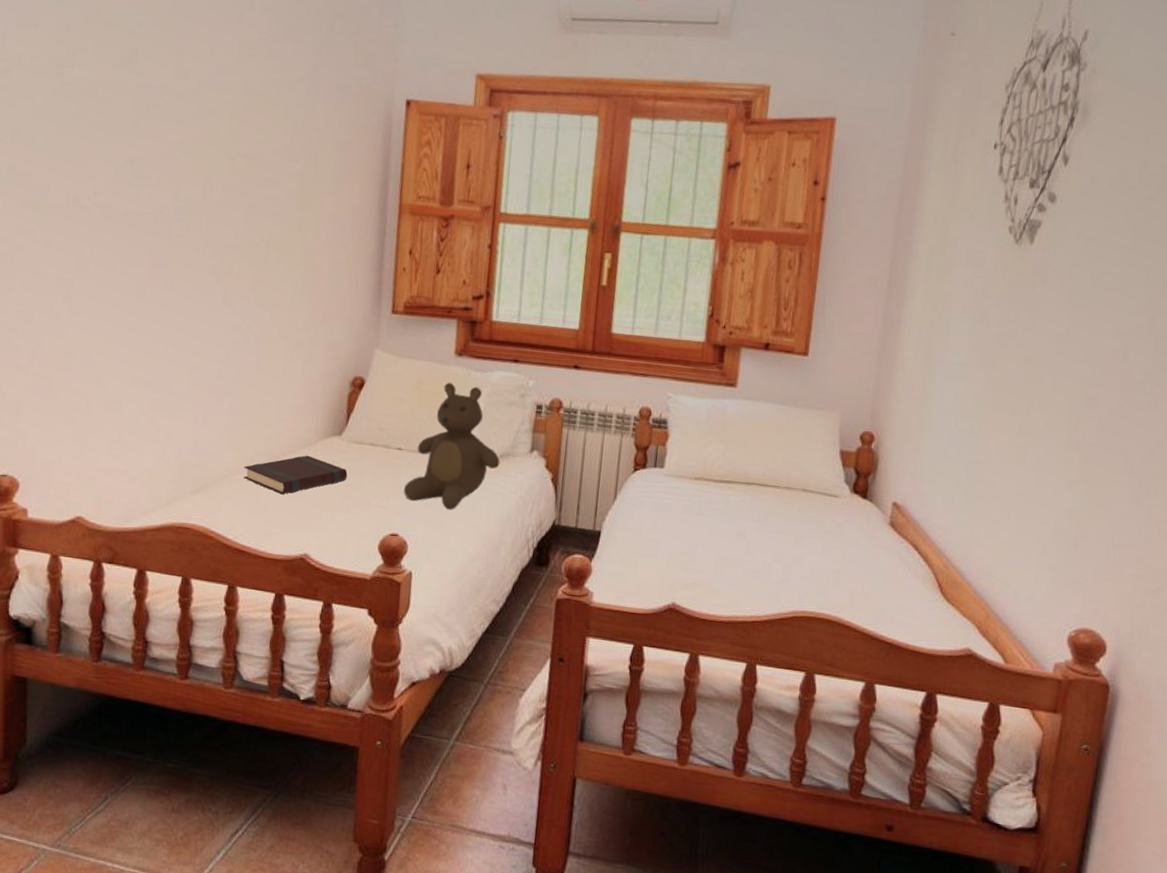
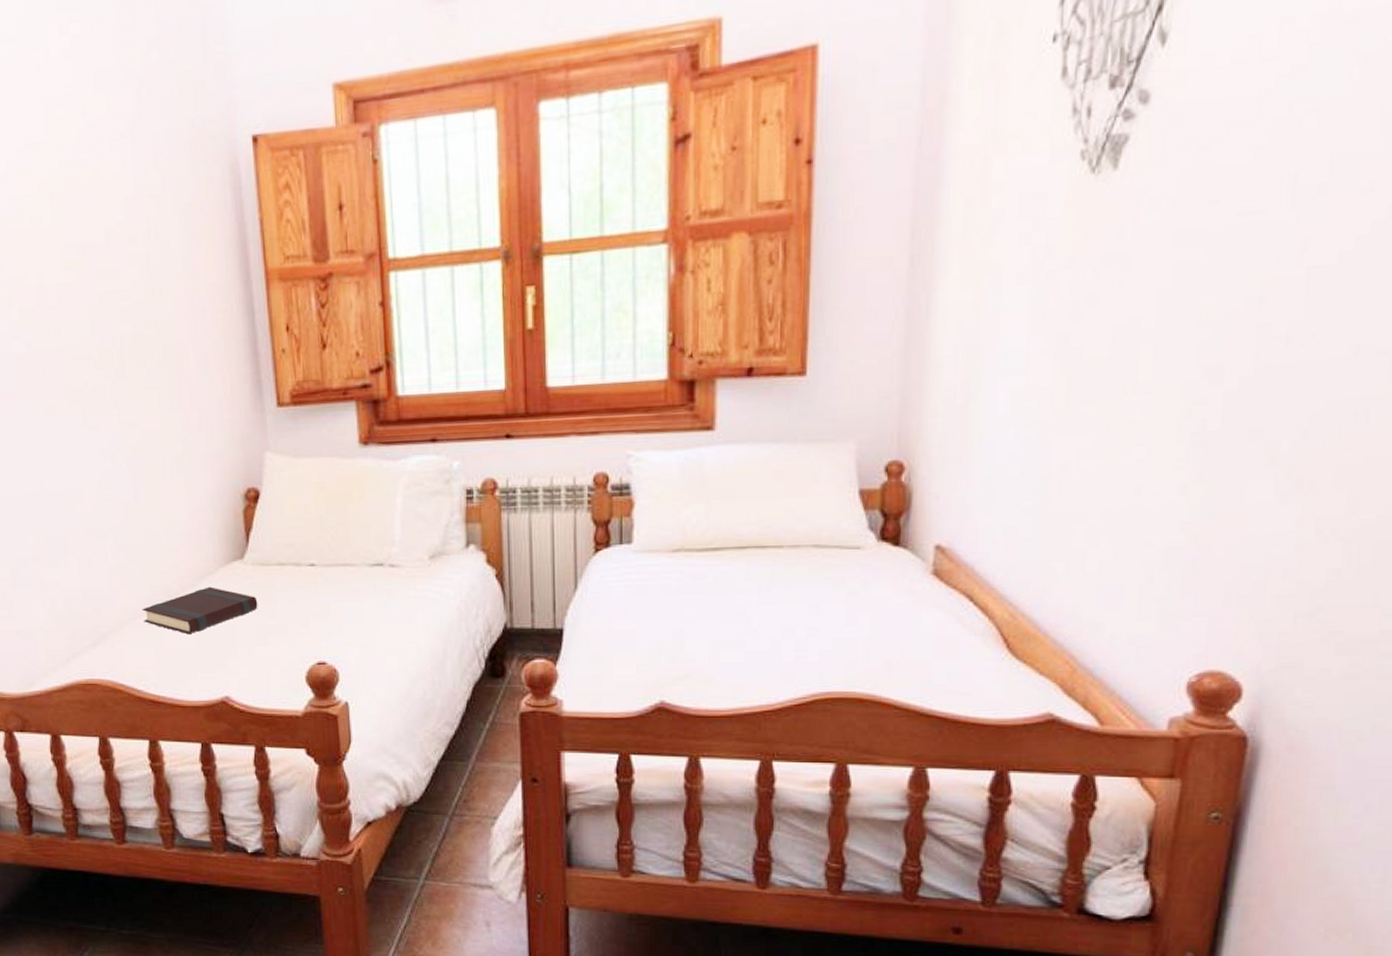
teddy bear: present [404,382,500,509] -> none [324,478,432,626]

